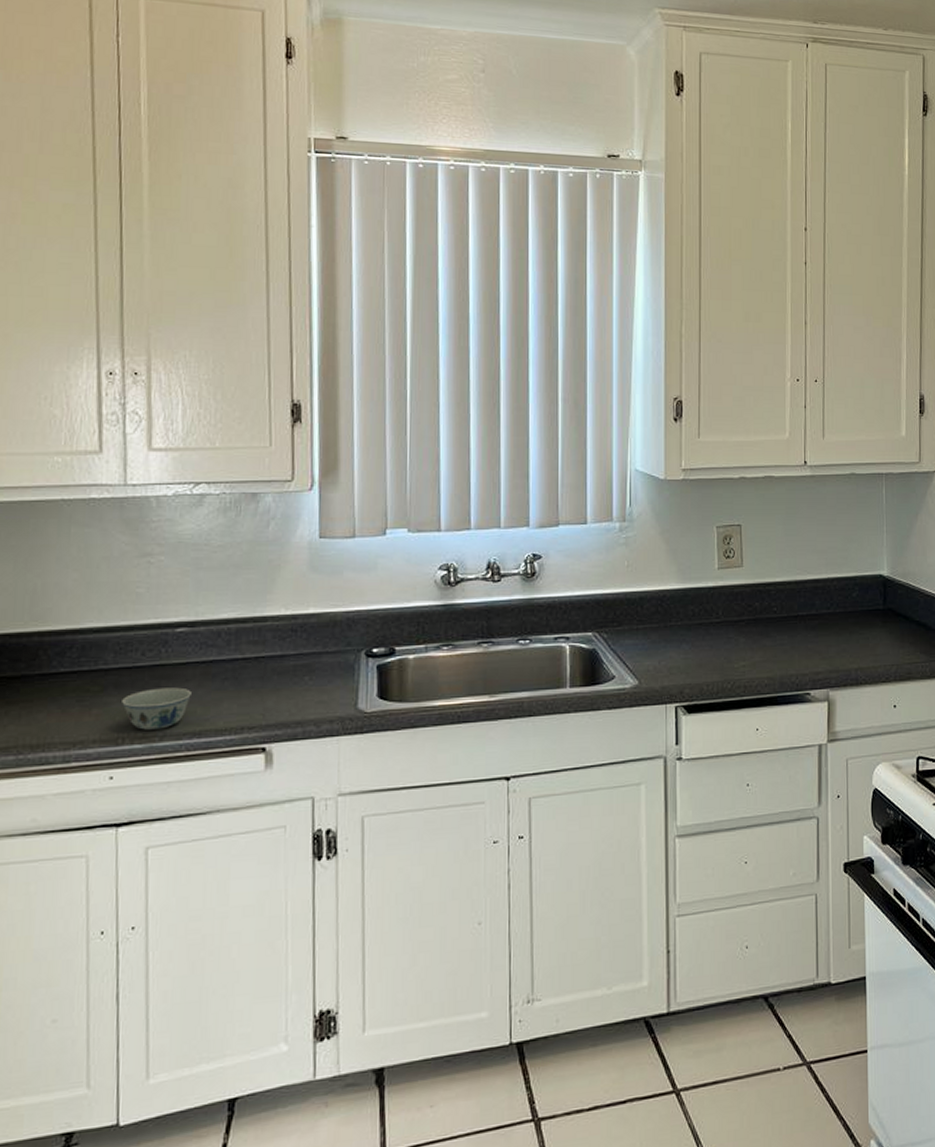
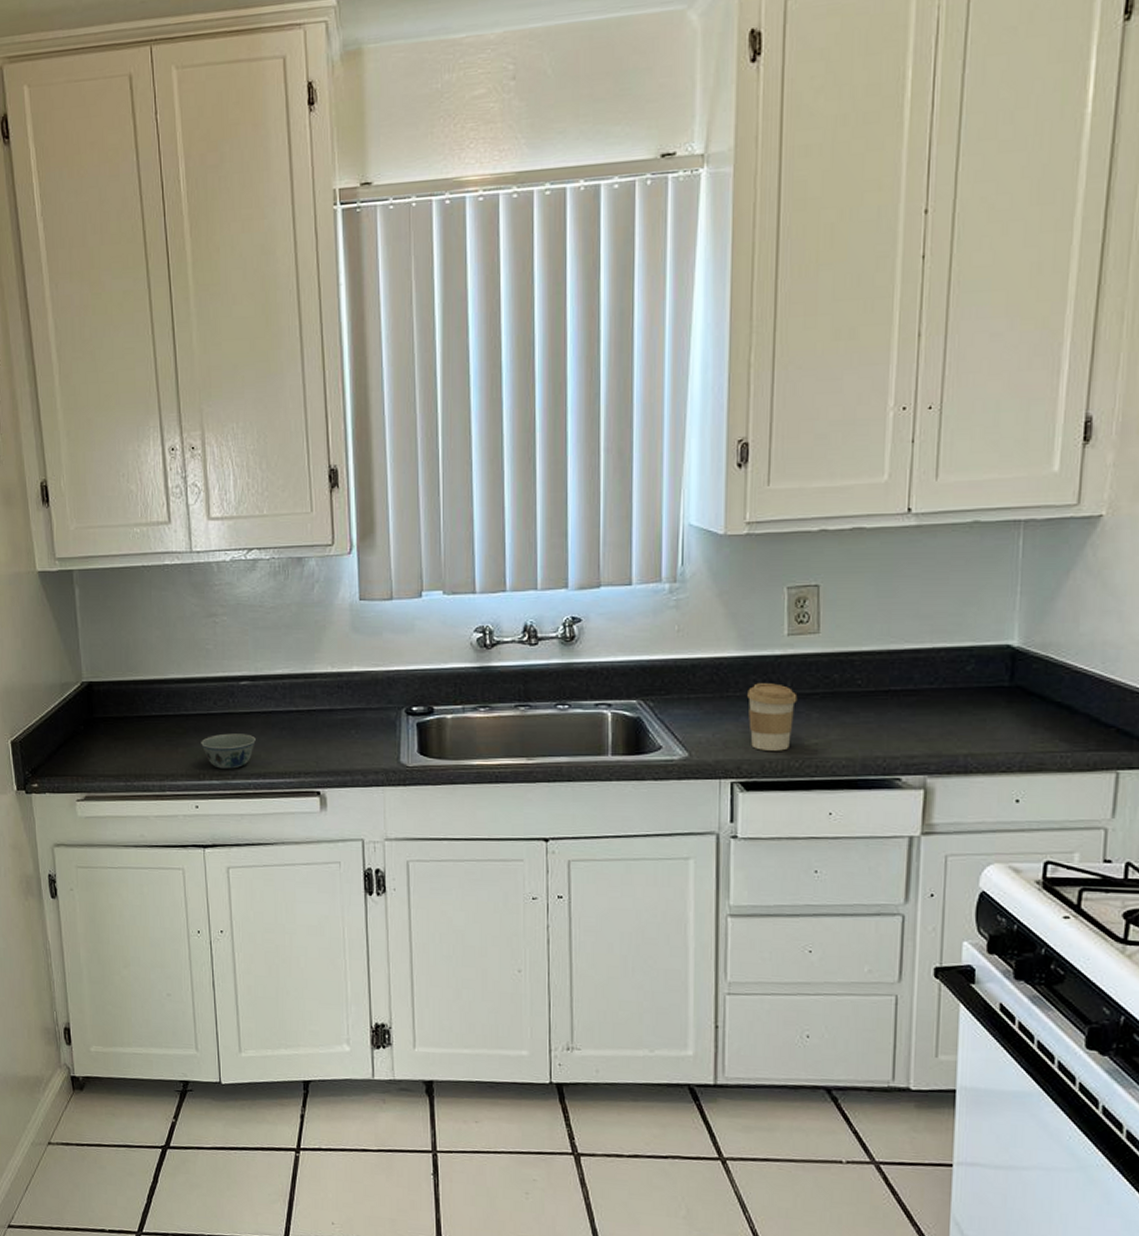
coffee cup: none [687,612,728,675] -> present [747,683,798,751]

